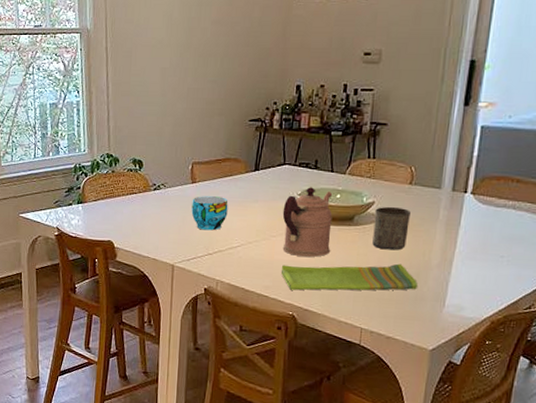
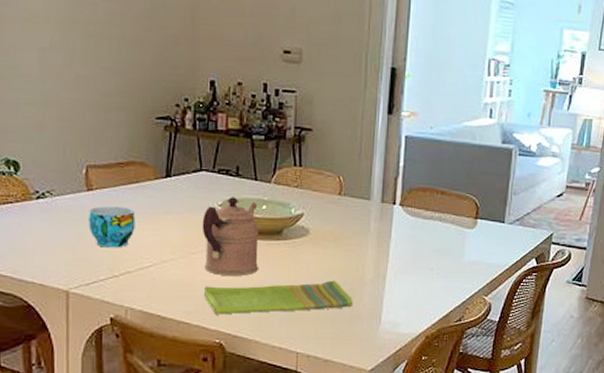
cup: present [372,206,410,251] -> none [304,218,341,266]

